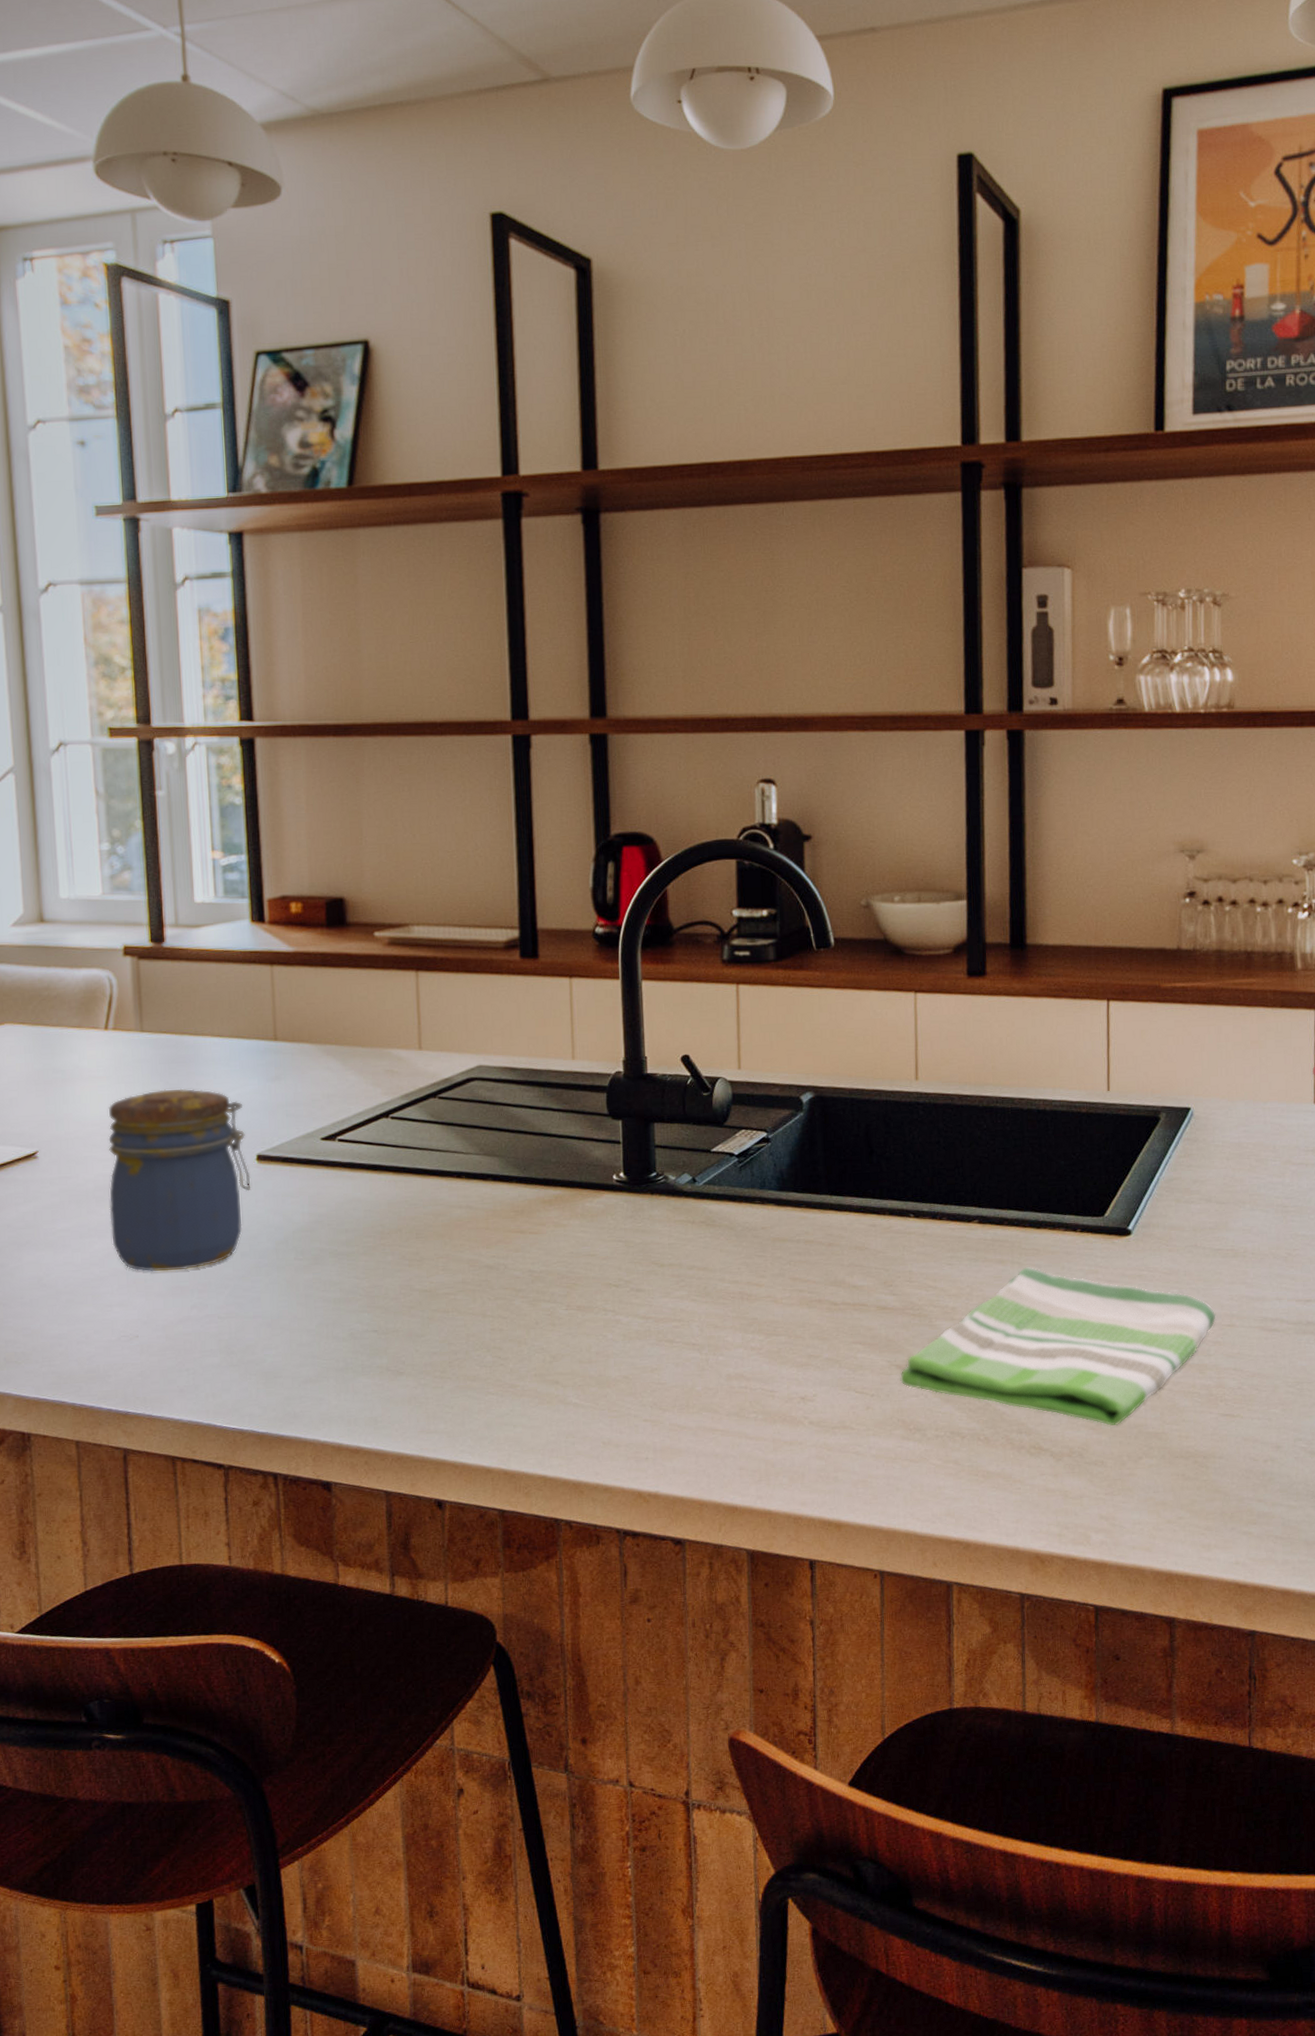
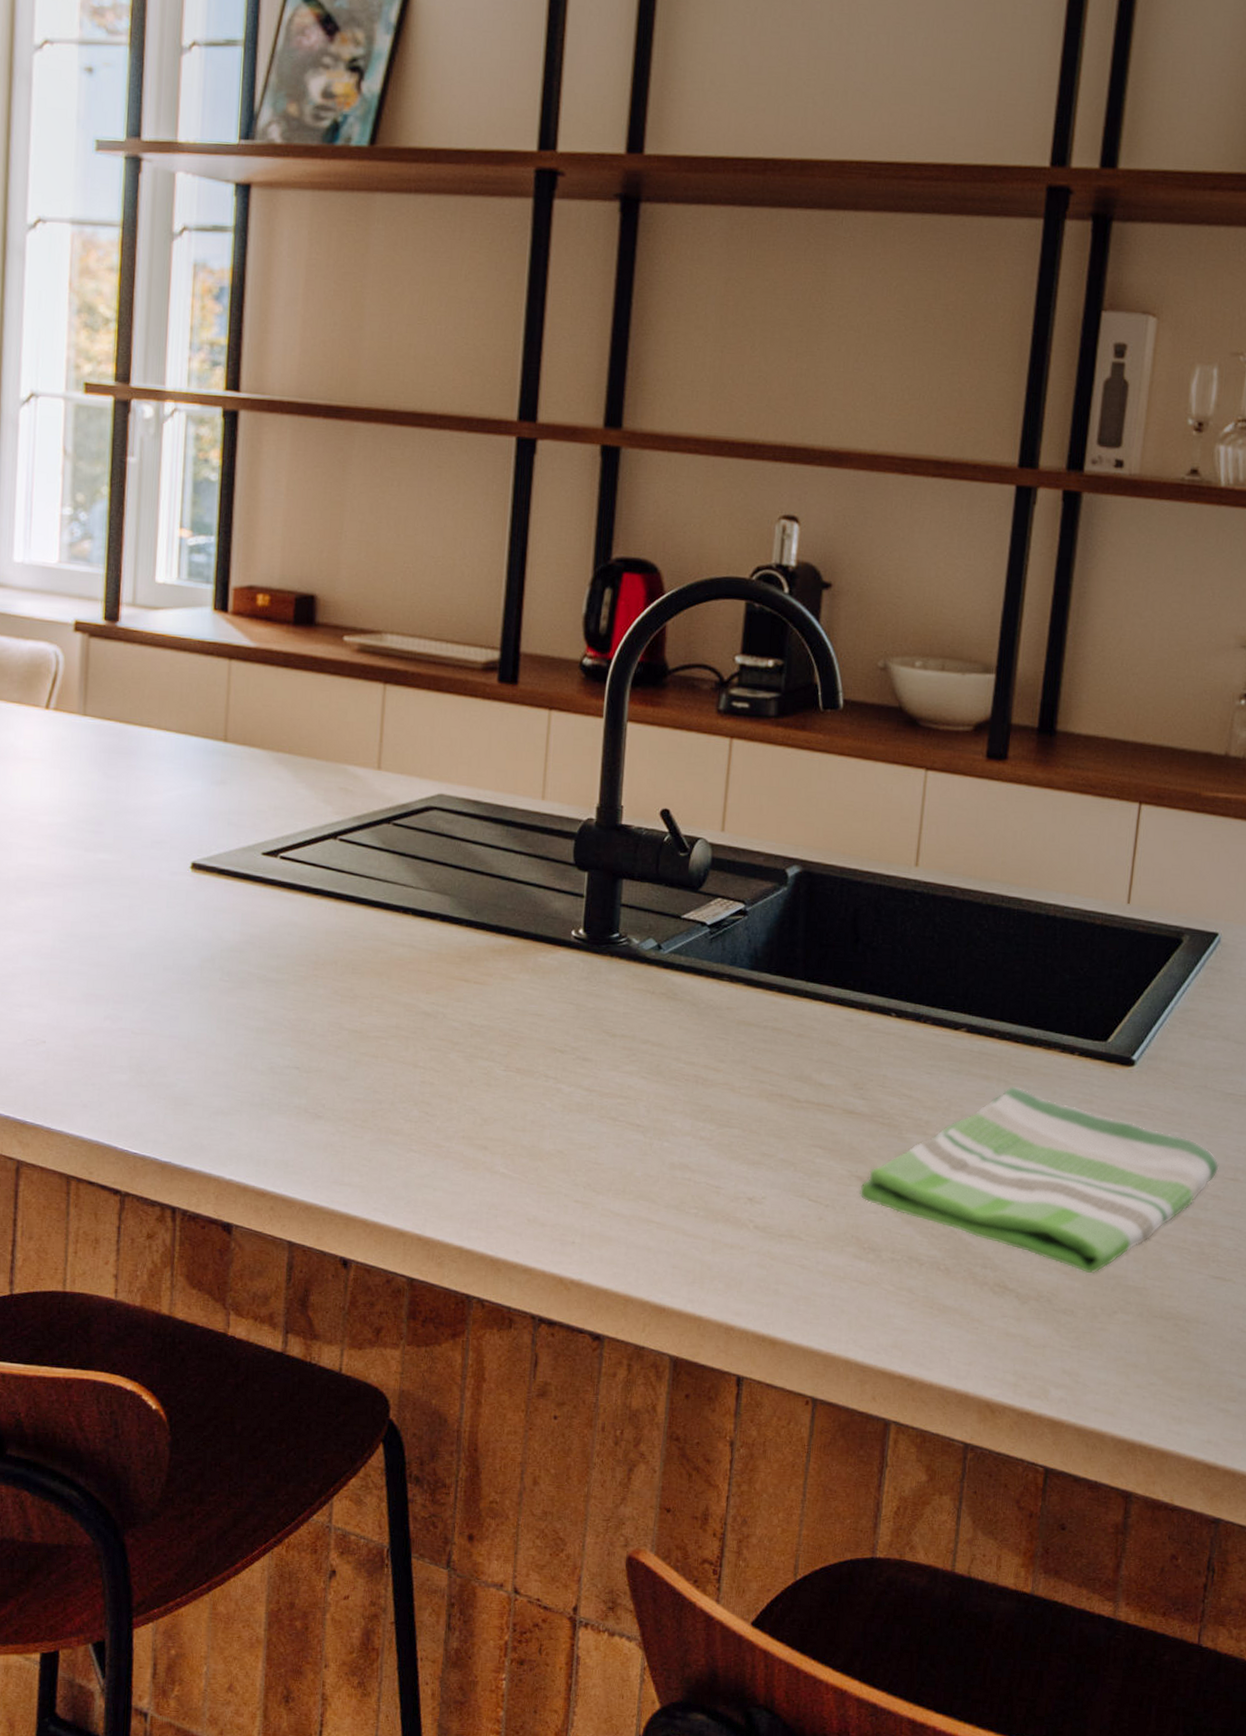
jar: present [108,1088,251,1272] -> none [29,780,183,977]

